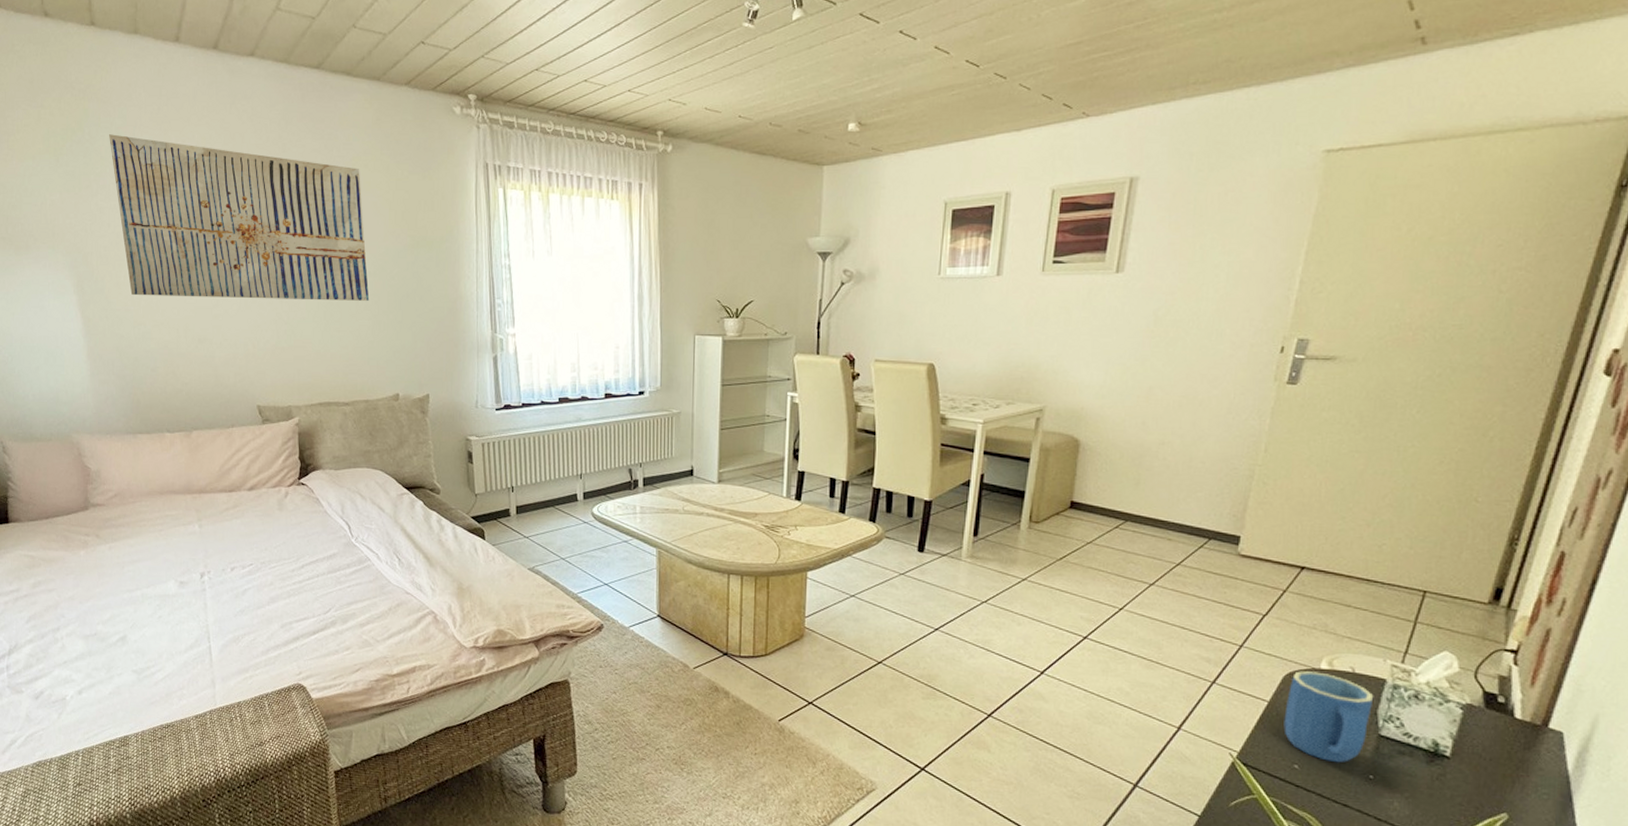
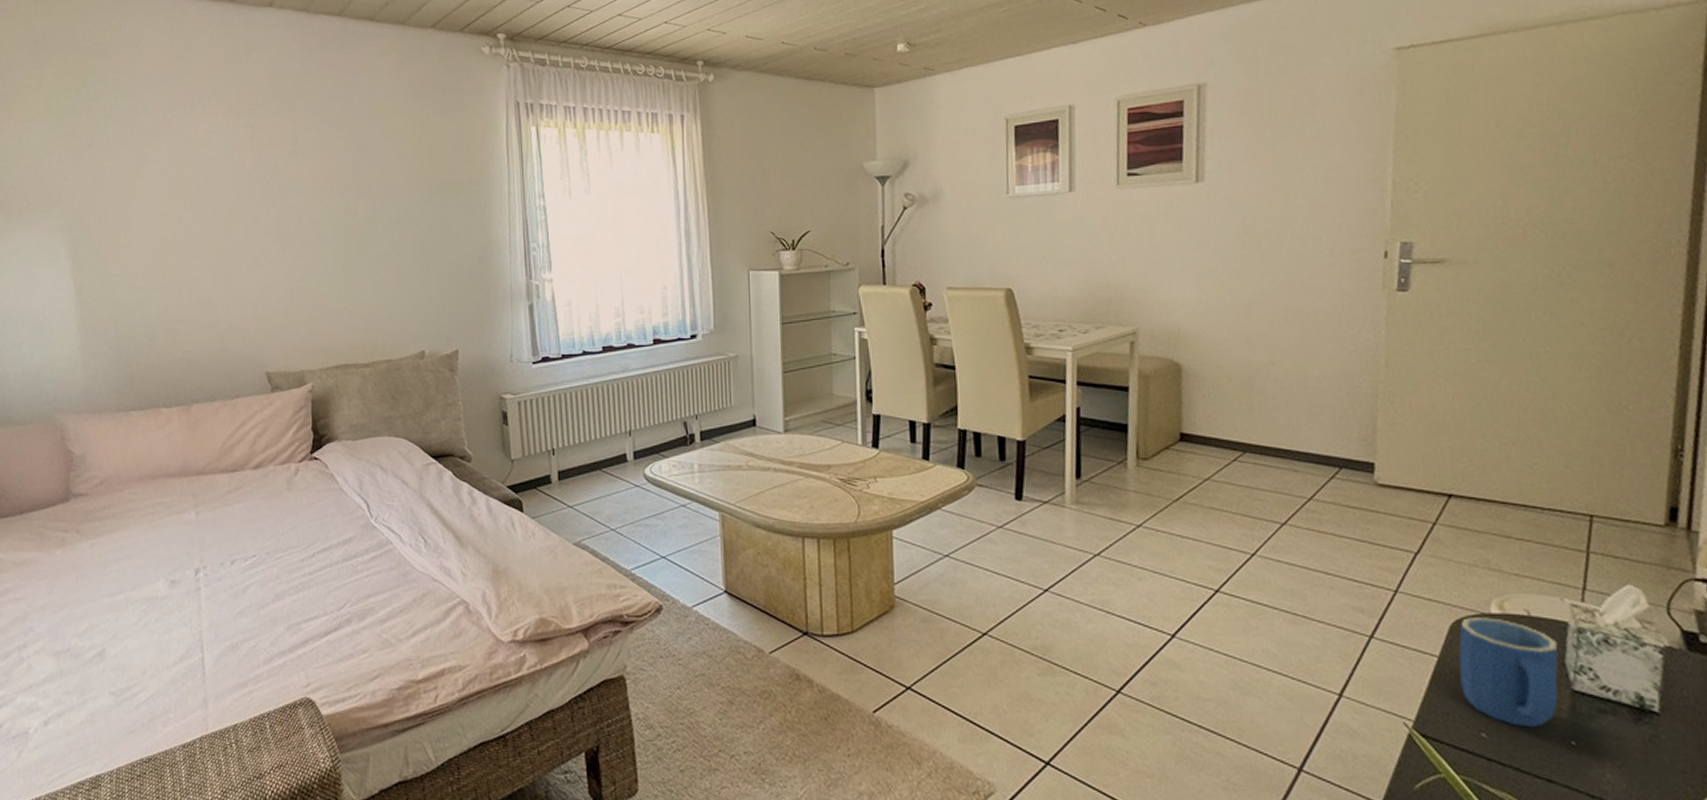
wall art: present [109,134,370,301] -> none [115,91,392,259]

